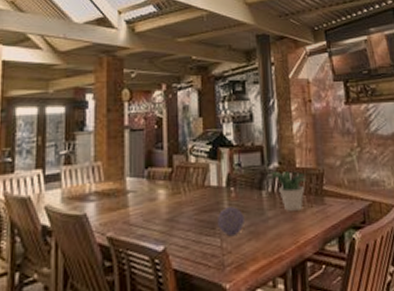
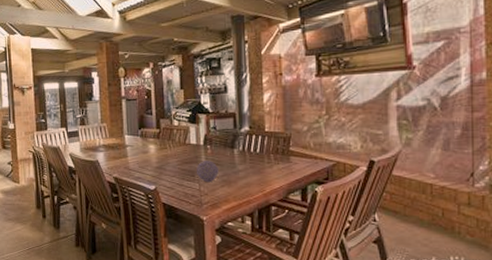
potted plant: present [269,171,307,211] -> none [240,133,275,166]

